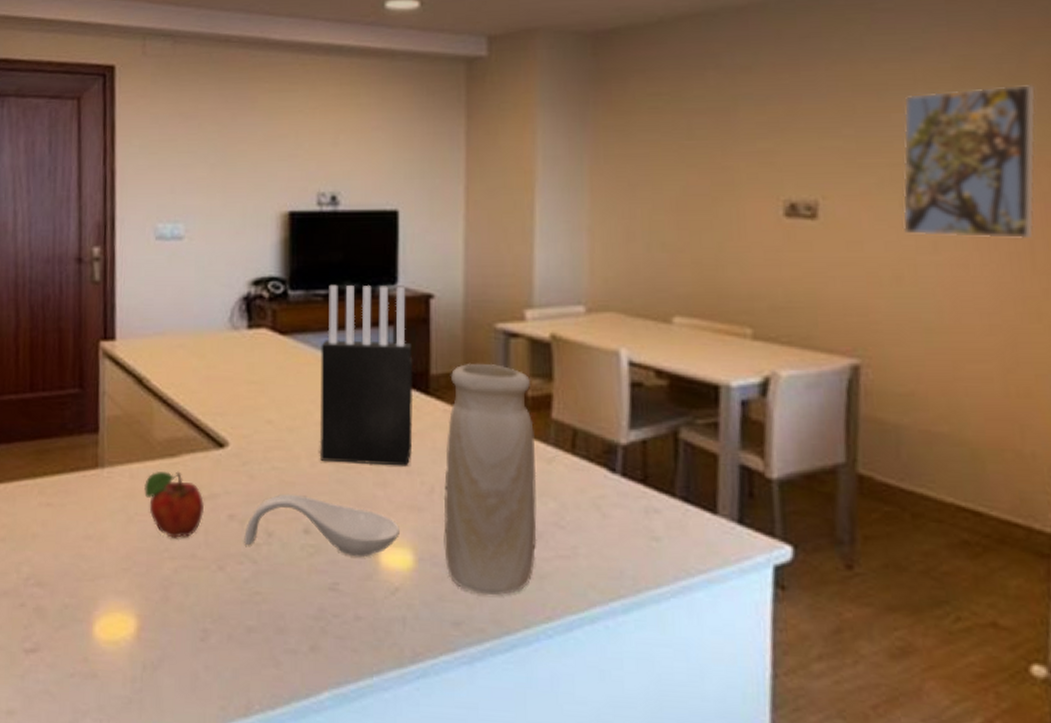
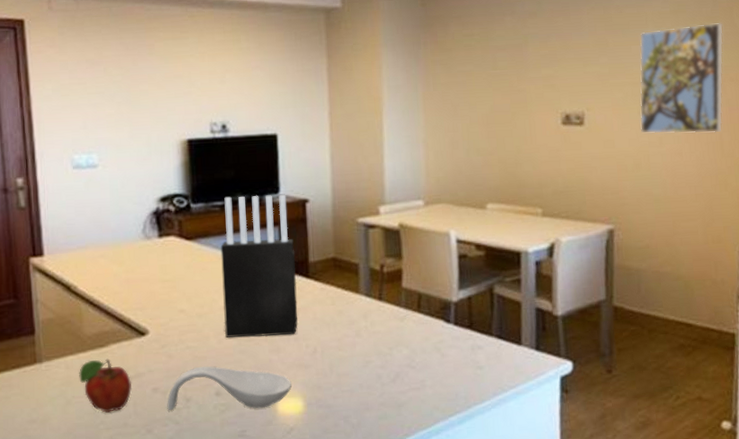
vase: present [443,363,537,596] -> none [324,249,395,425]

